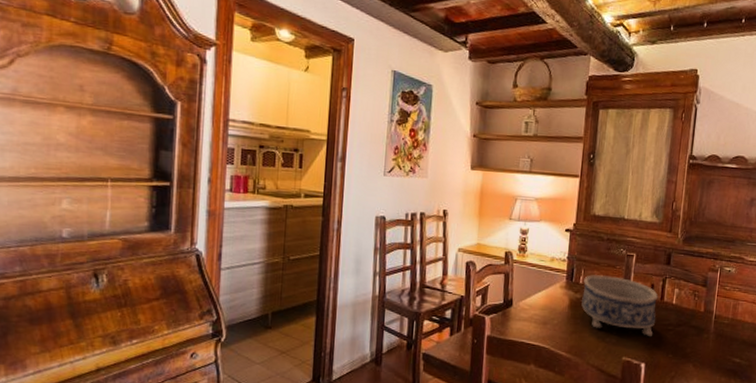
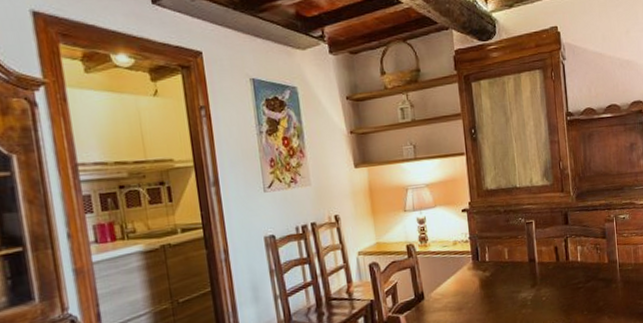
decorative bowl: present [581,275,659,337] -> none [489,246,566,303]

